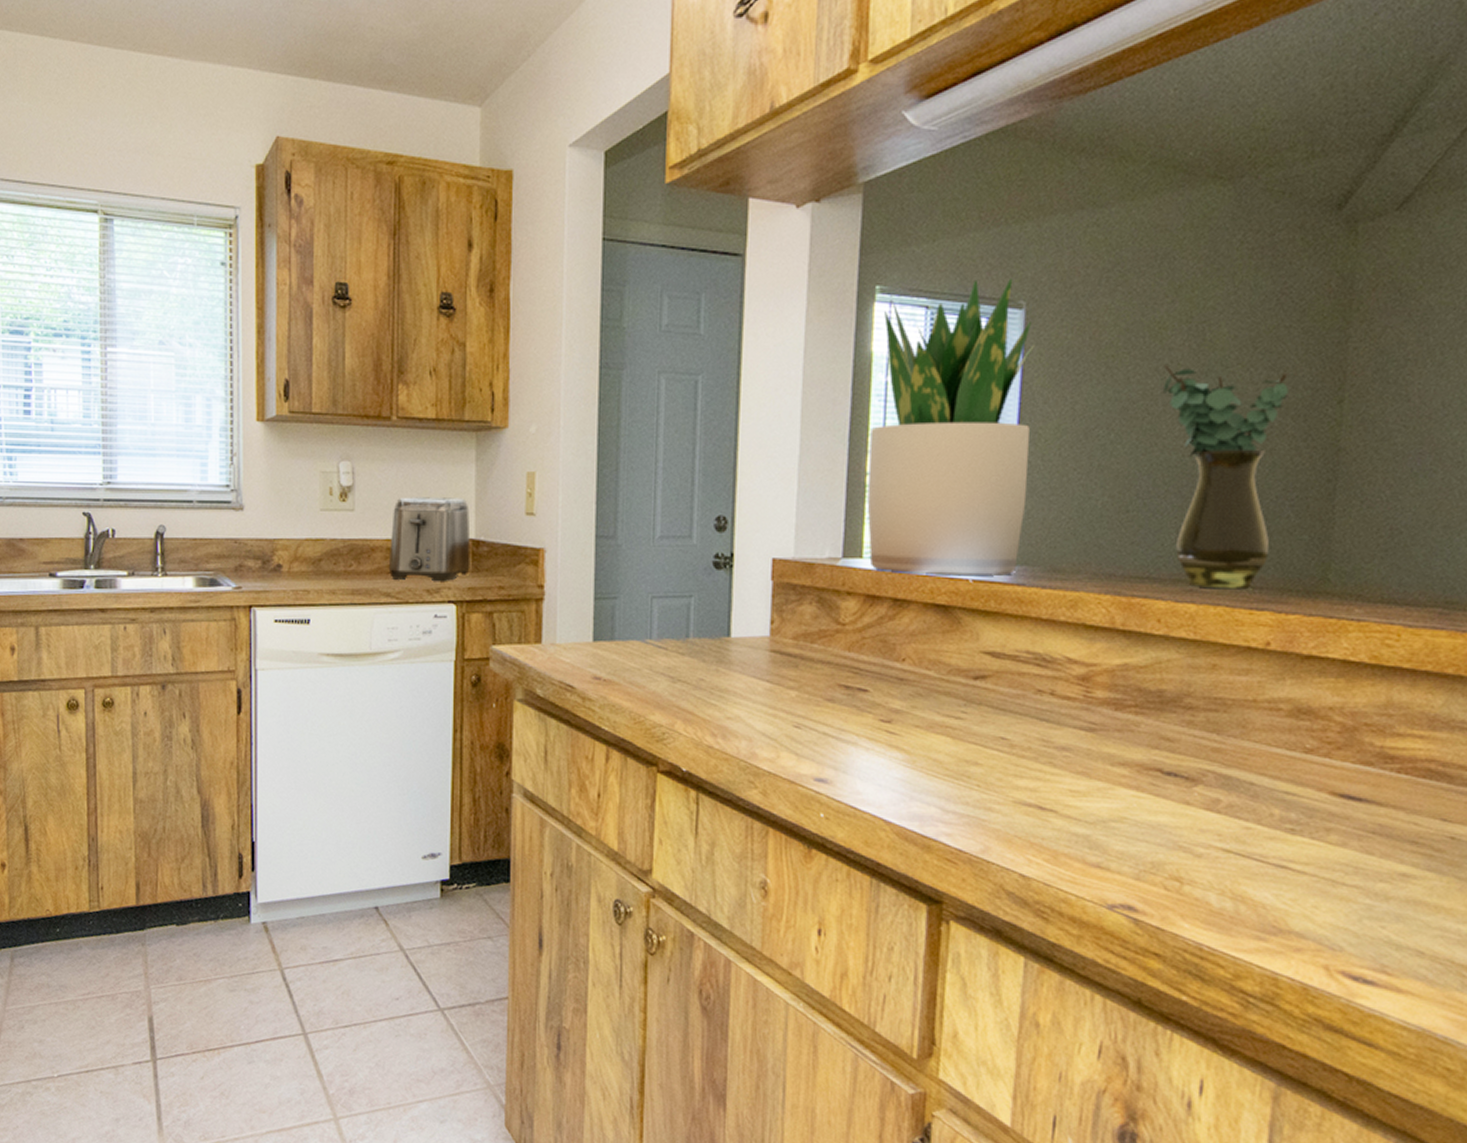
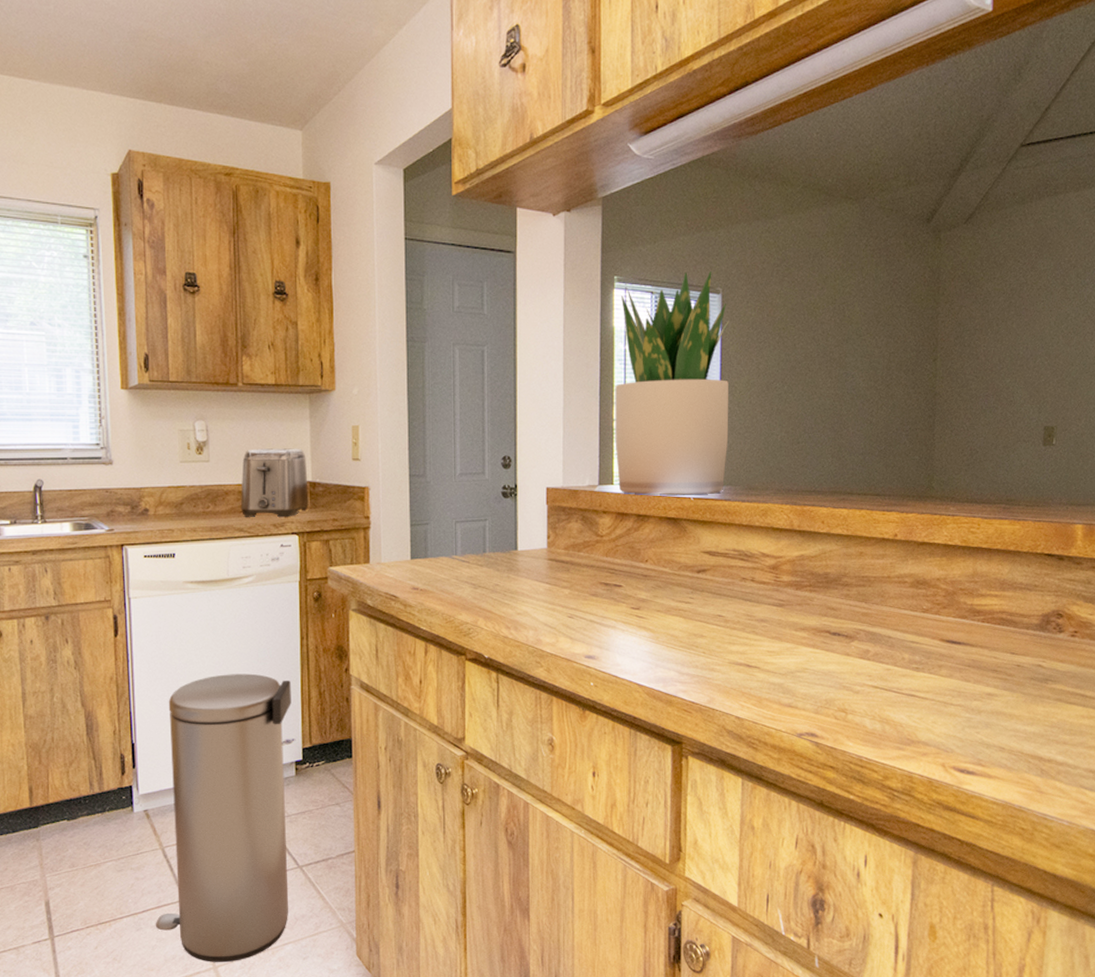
pedal bin: none [269,768,439,1115] -> present [155,673,291,962]
vase: present [1163,365,1289,590] -> none [818,335,901,497]

